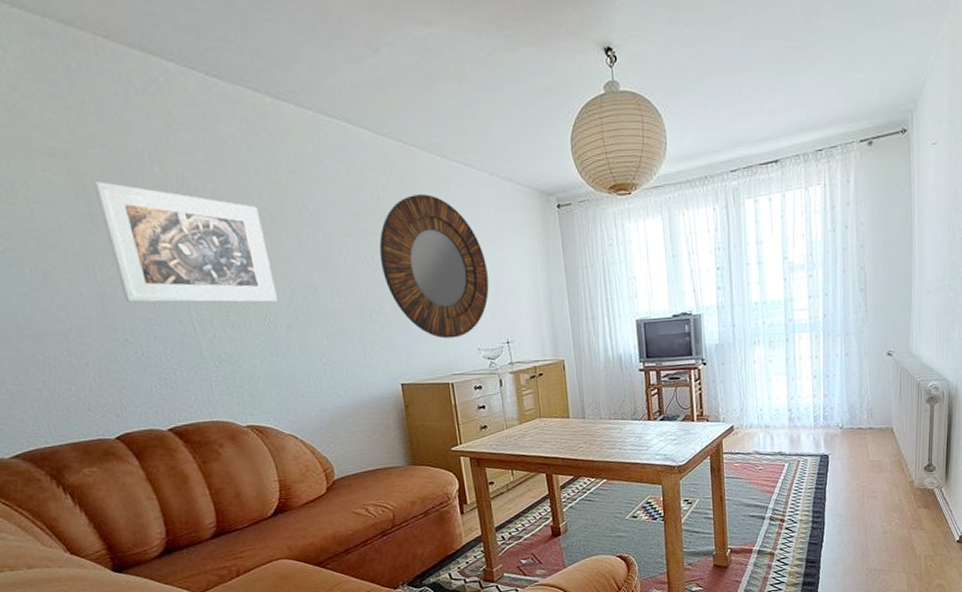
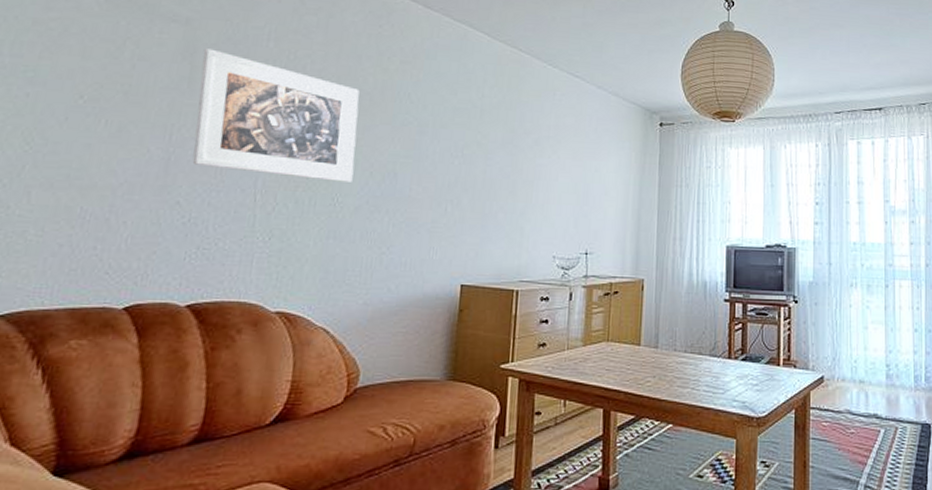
home mirror: present [379,194,489,339] -> none [469,97,579,242]

